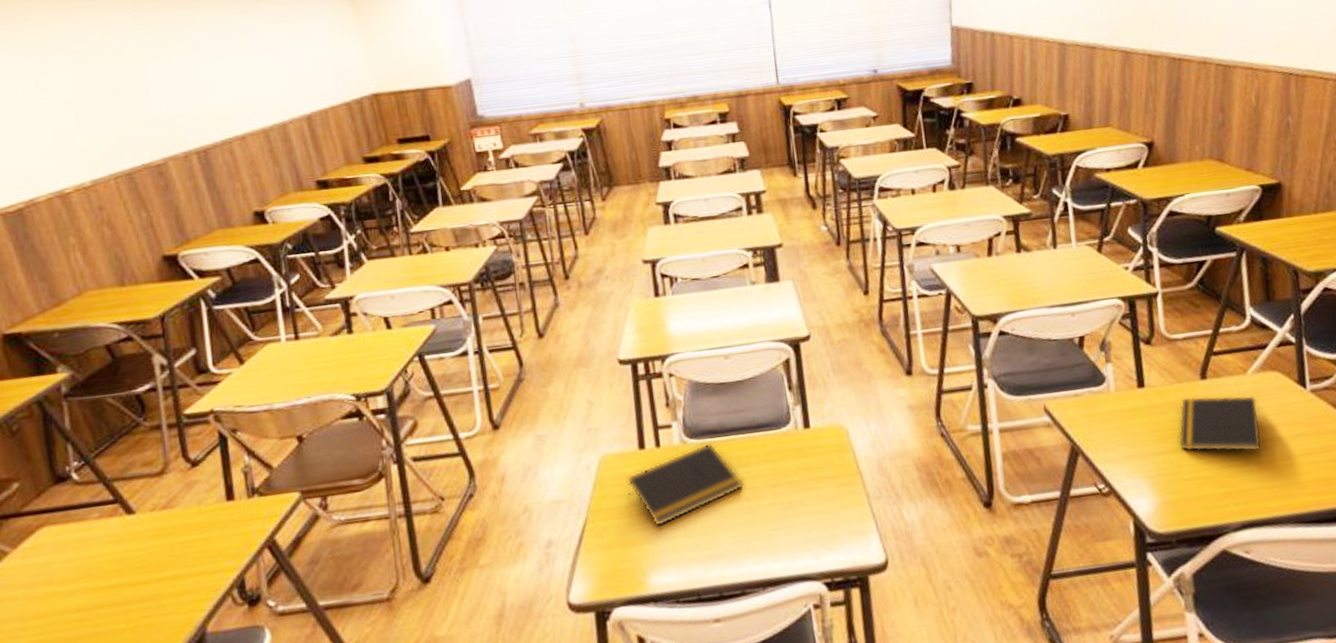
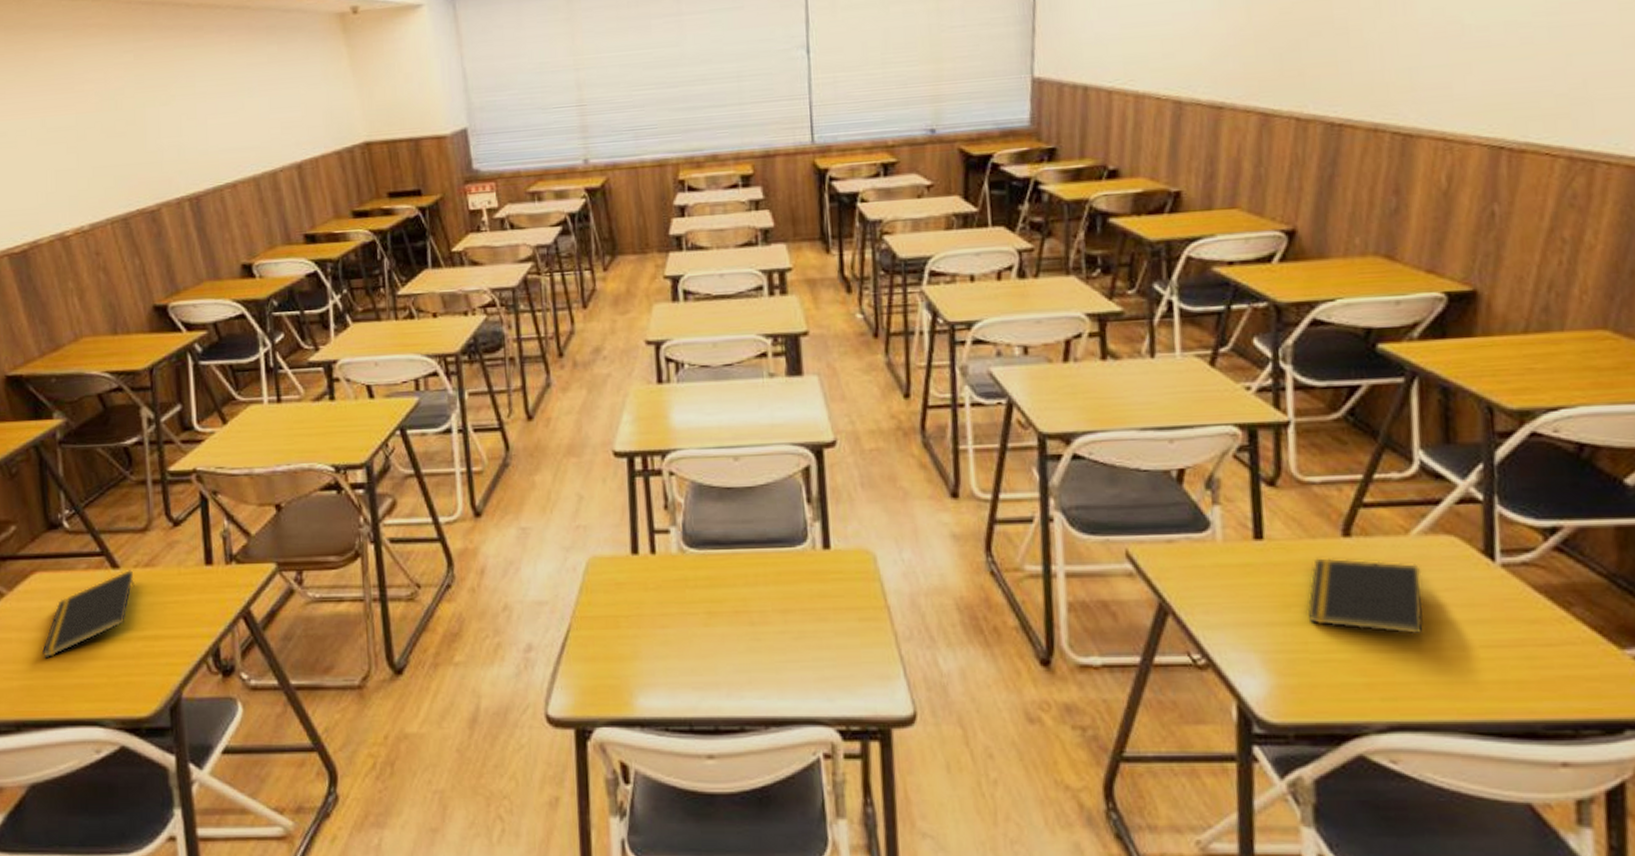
notepad: none [51,514,153,612] -> present [41,570,136,659]
notepad: present [626,442,743,527] -> none [616,554,748,644]

